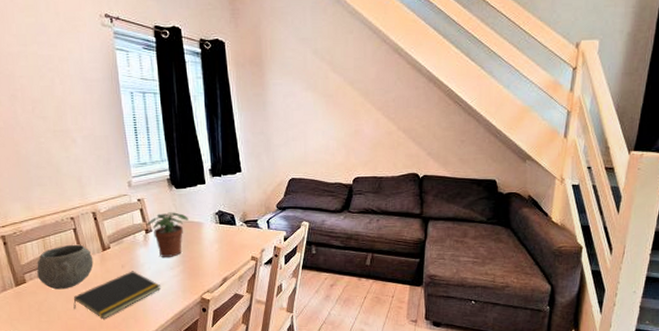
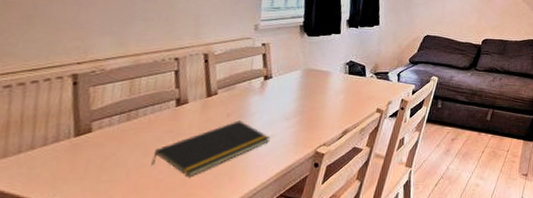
bowl: present [37,244,94,290] -> none [110,88,193,141]
potted plant: present [146,212,189,257] -> none [266,59,316,107]

